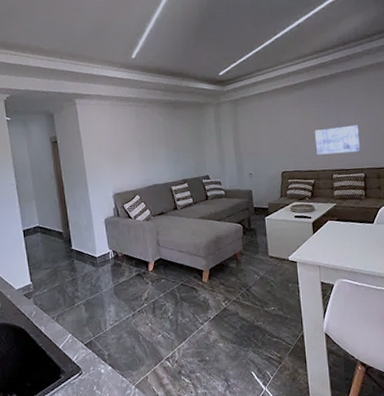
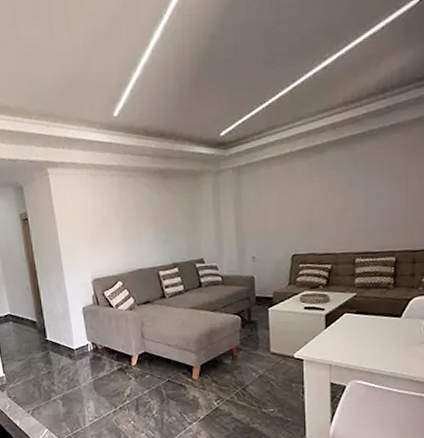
wall art: present [314,125,360,155] -> none [336,197,394,235]

